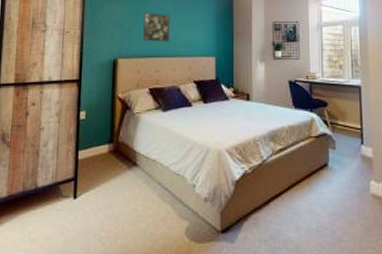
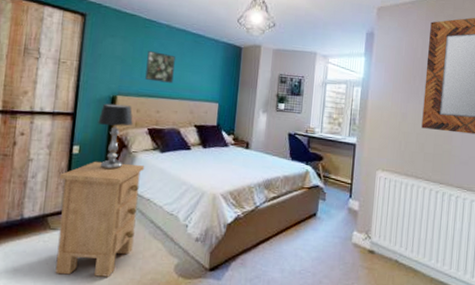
nightstand: none [68,125,149,245] -> present [55,161,145,277]
table lamp: none [102,67,134,133] -> present [98,103,133,170]

